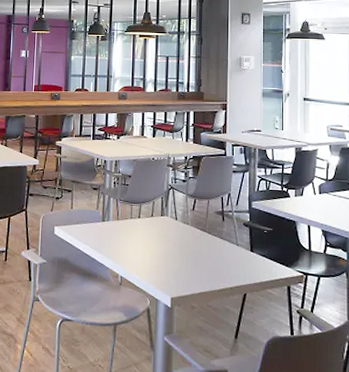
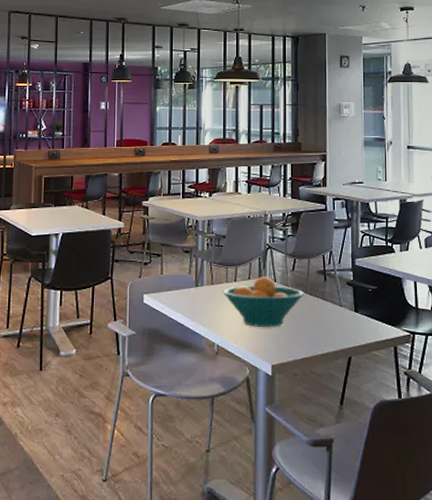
fruit bowl: none [127,214,203,262] -> present [222,276,304,327]

